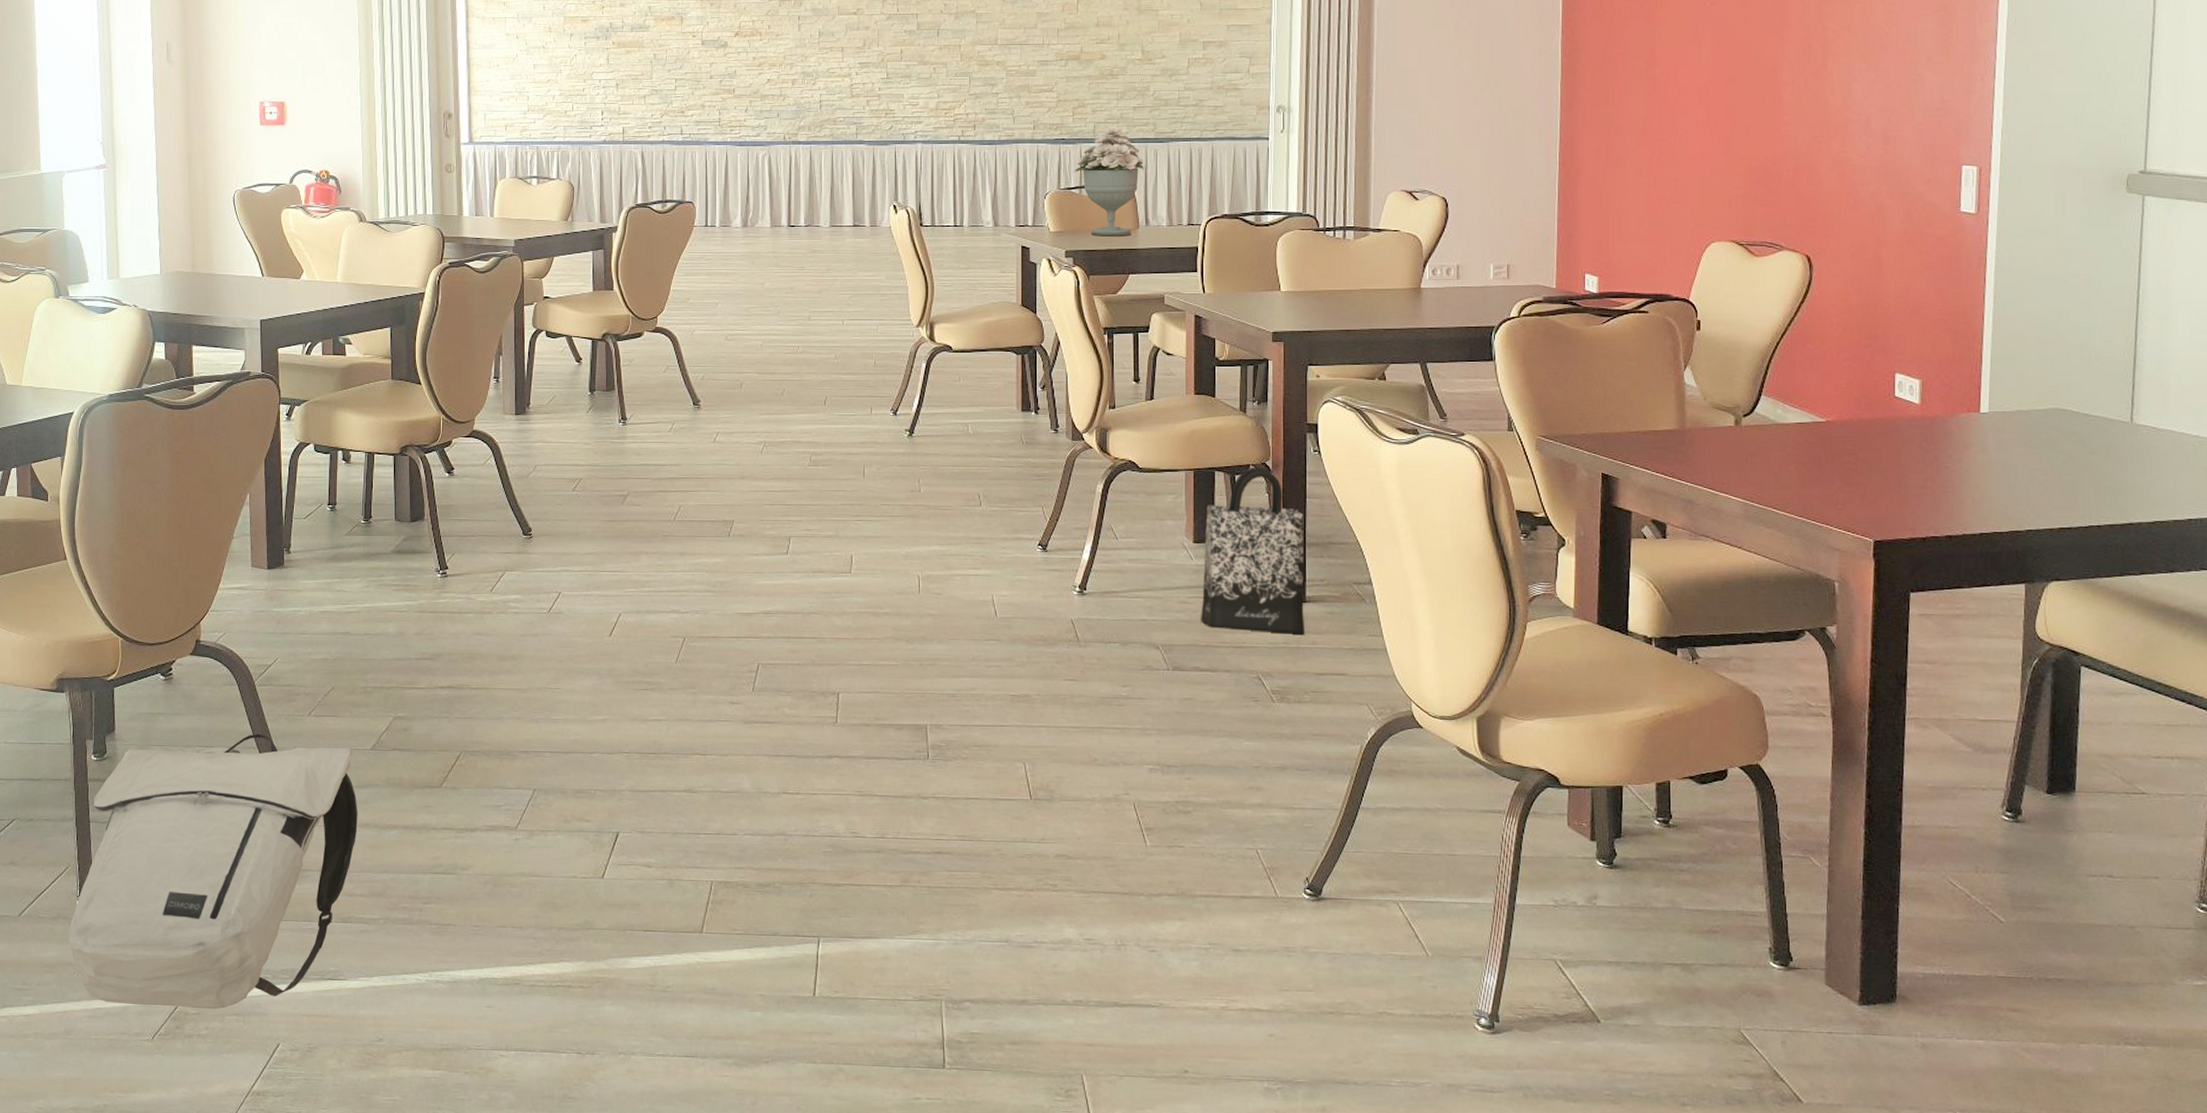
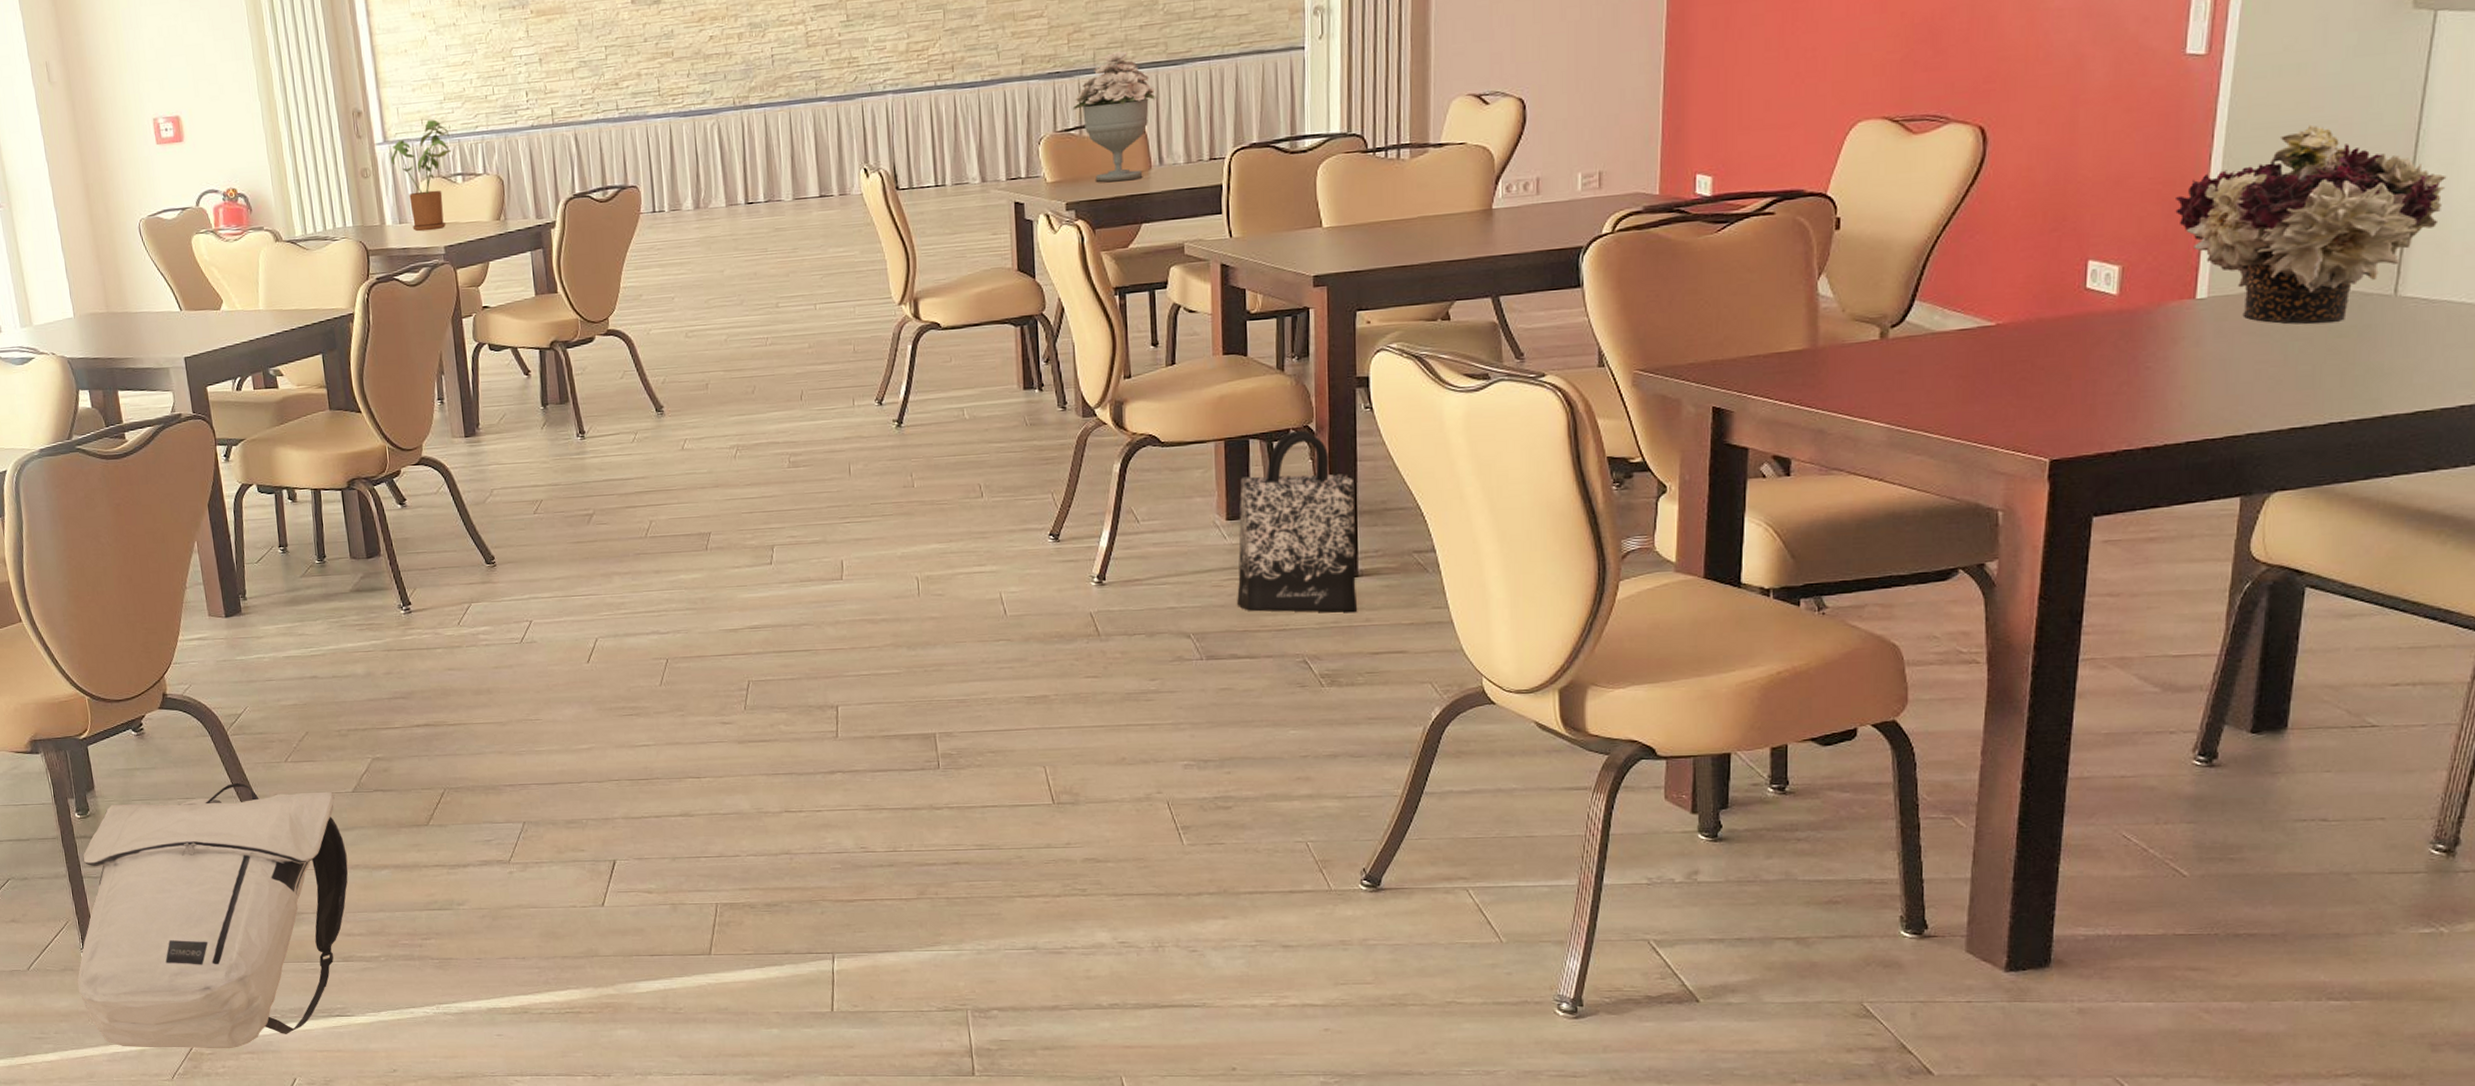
house plant: none [475,127,530,225] -> present [391,119,451,232]
flower arrangement: none [1960,277,2162,442] -> present [2175,124,2447,325]

